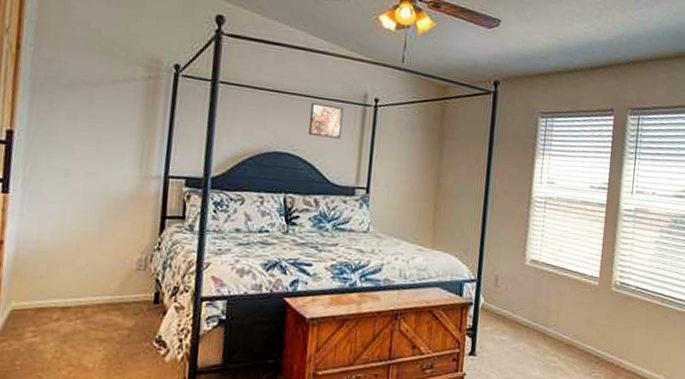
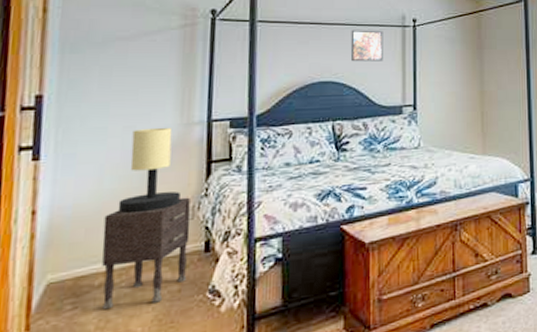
nightstand: none [59,248,144,343] -> present [102,197,190,310]
table lamp: none [76,176,135,257] -> present [117,127,180,214]

